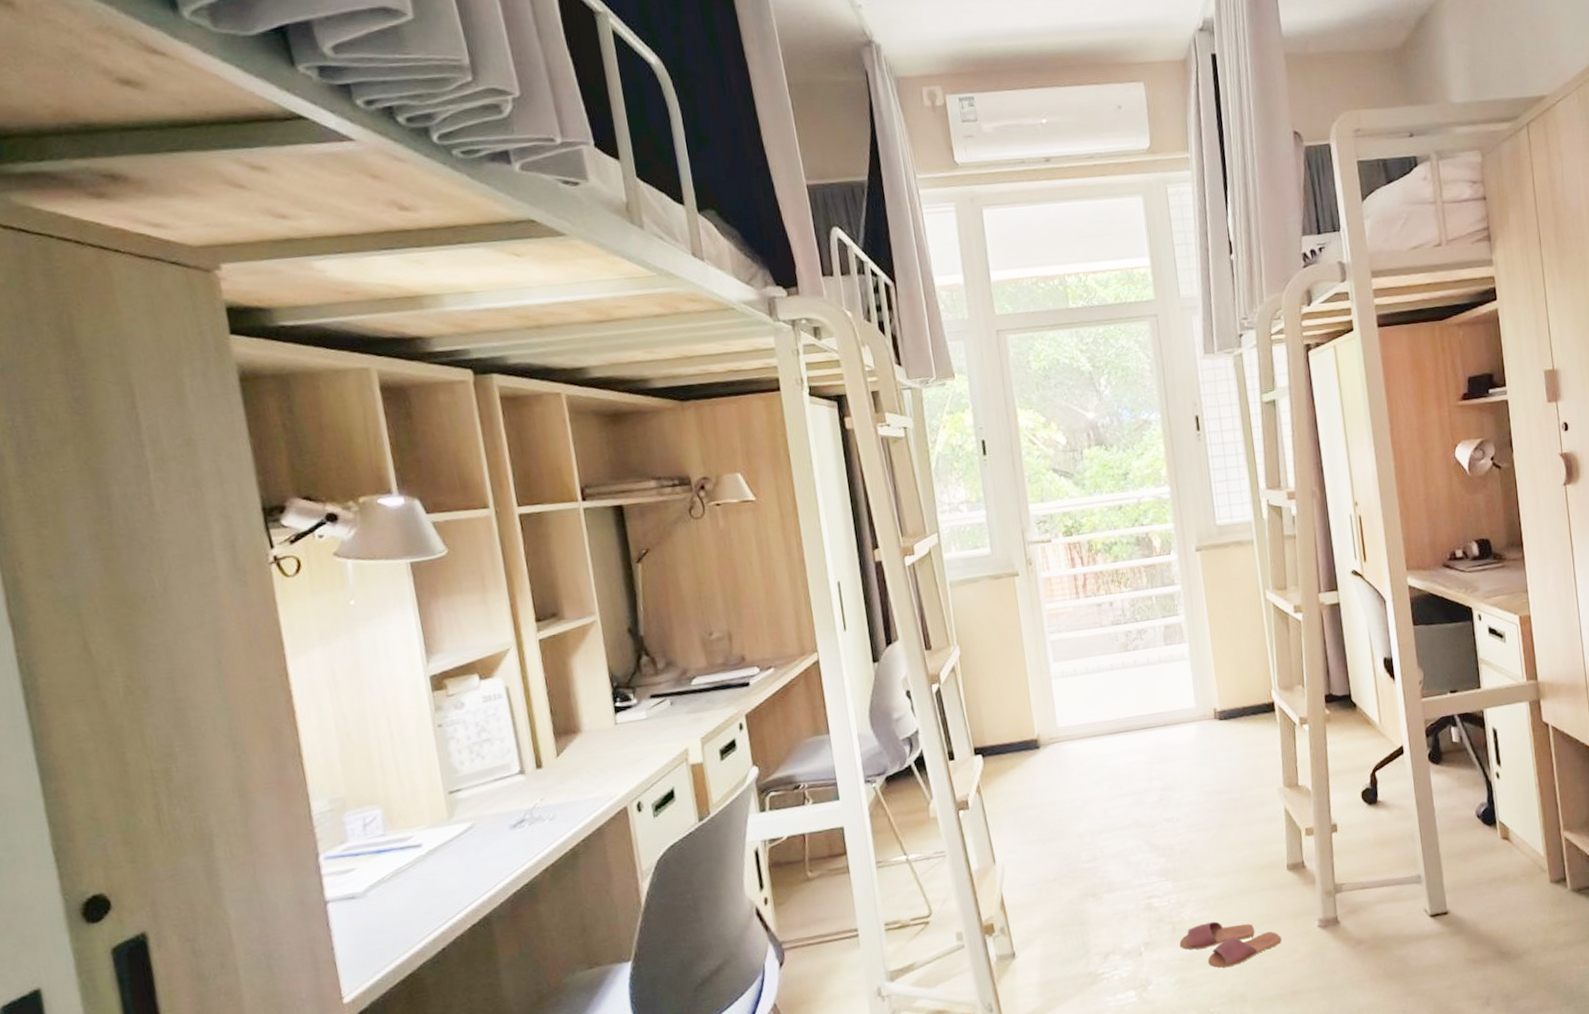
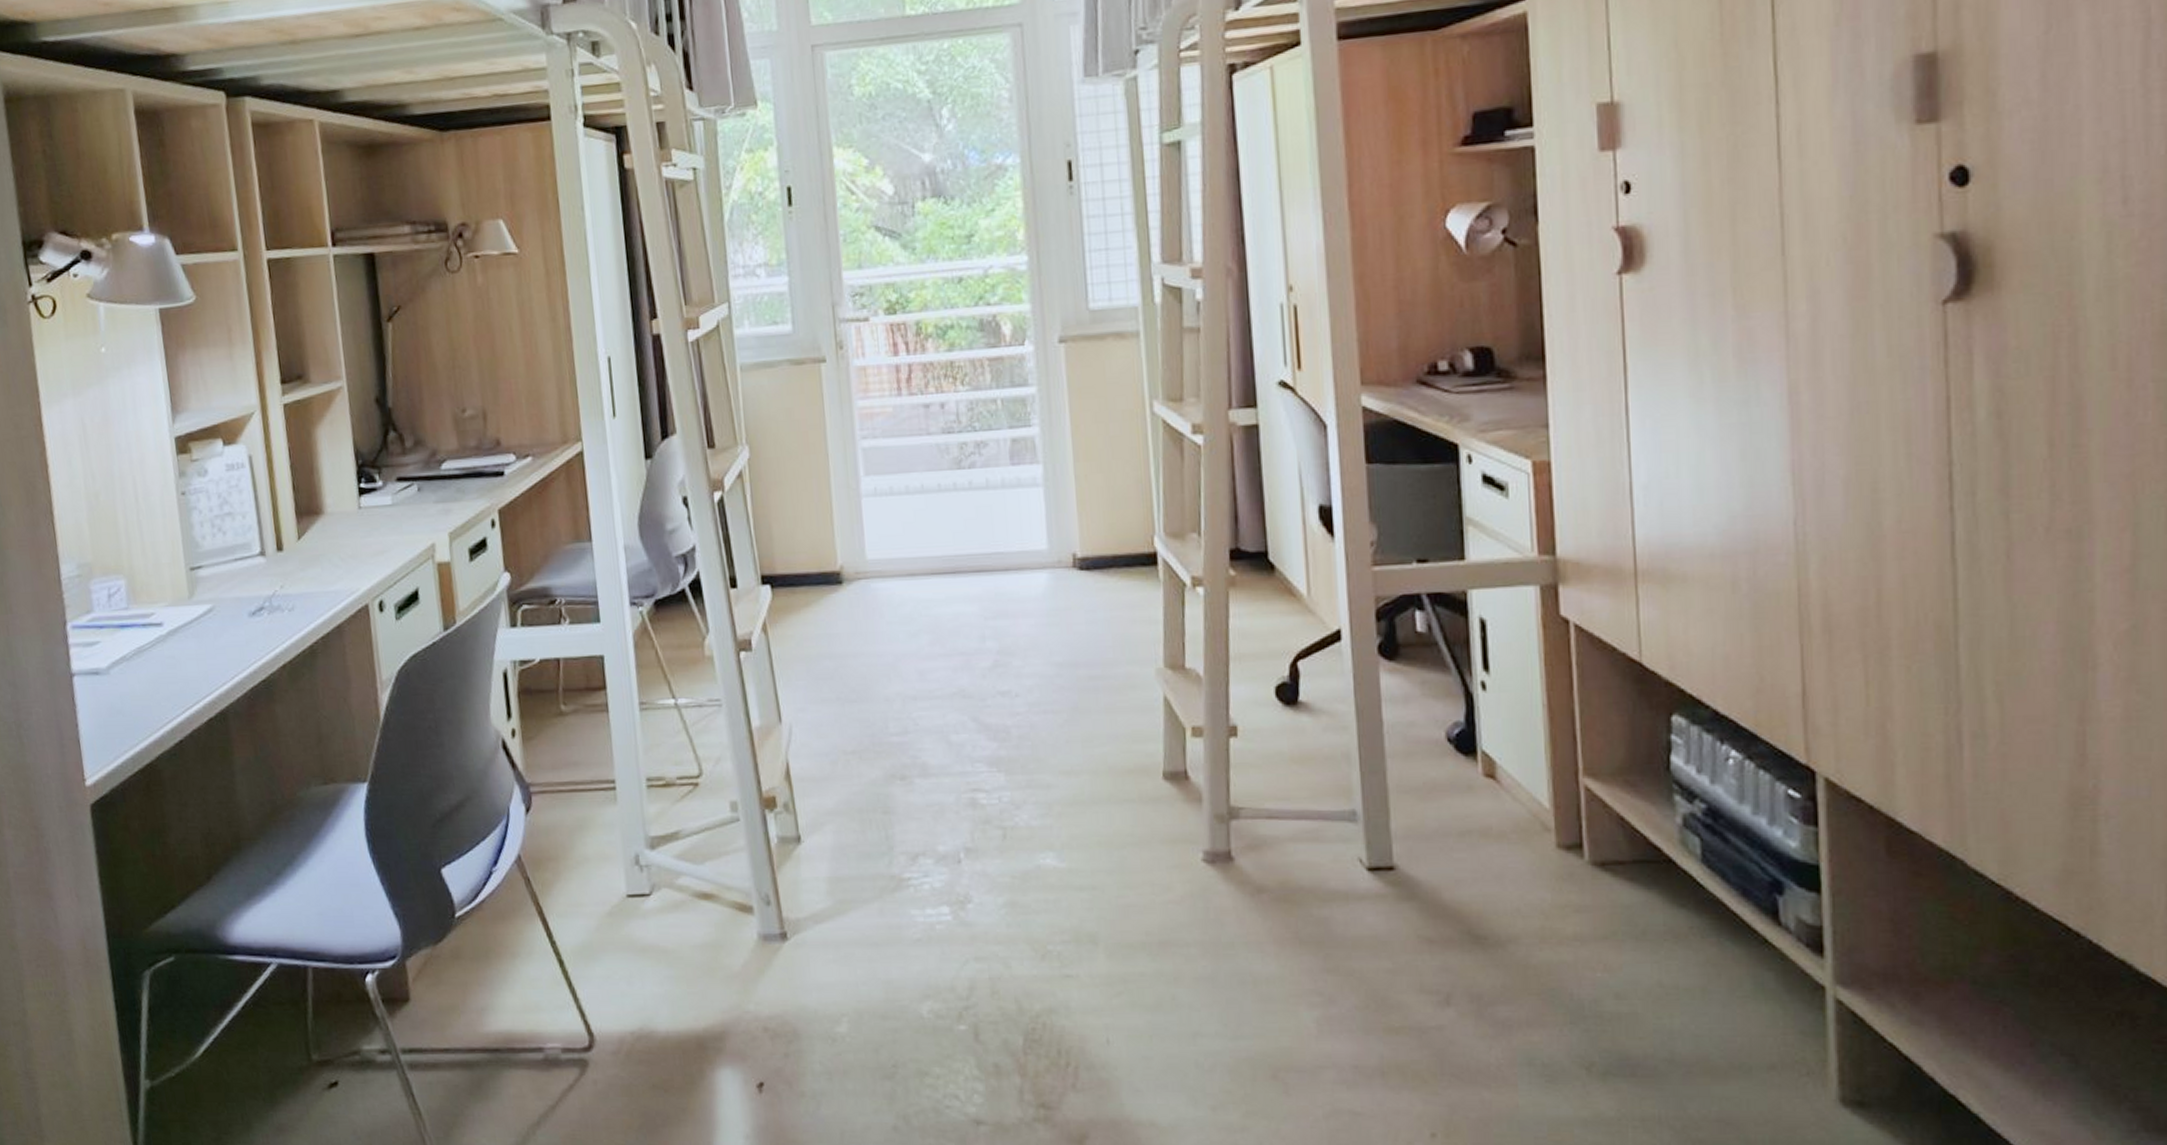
slippers: present [1179,921,1282,968] -> none [1011,834,1150,895]

